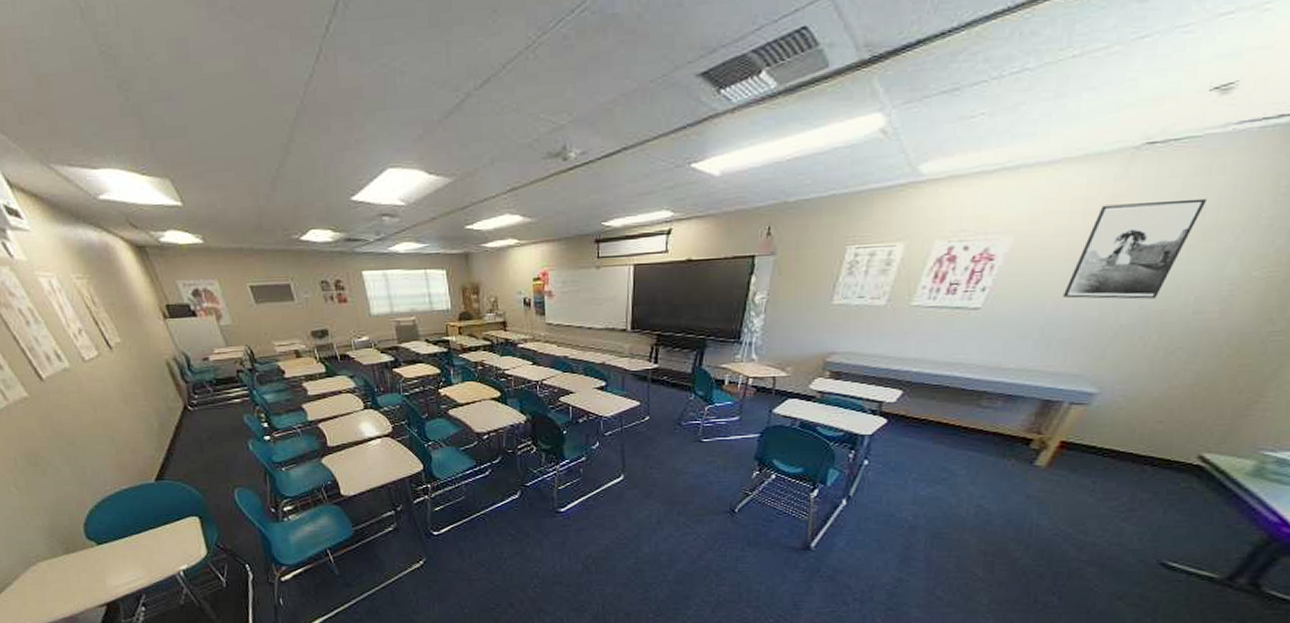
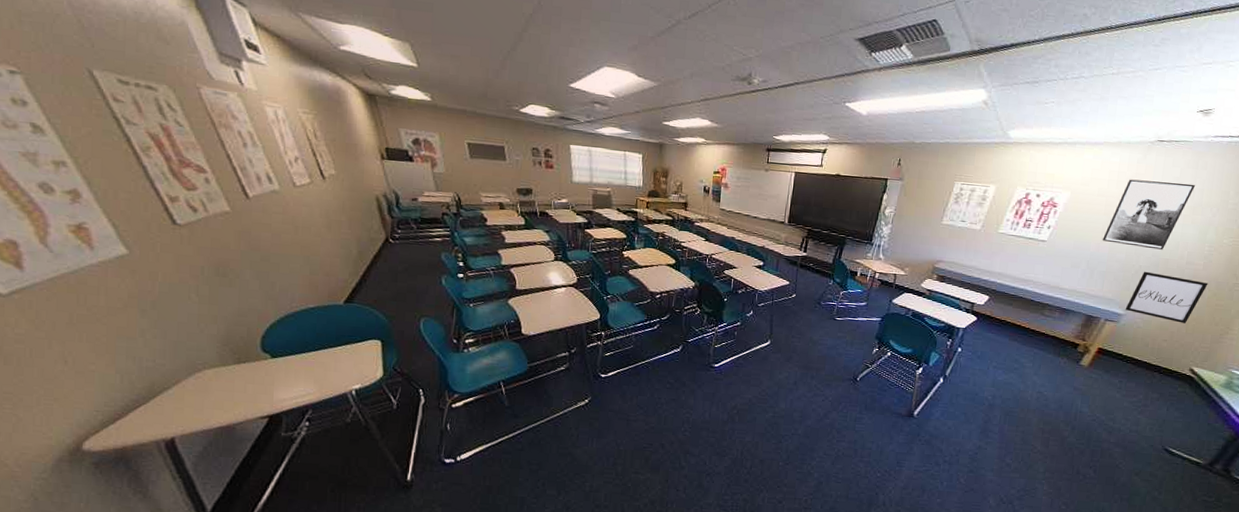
wall art: none [1099,331,1227,396] -> present [1125,271,1208,324]

